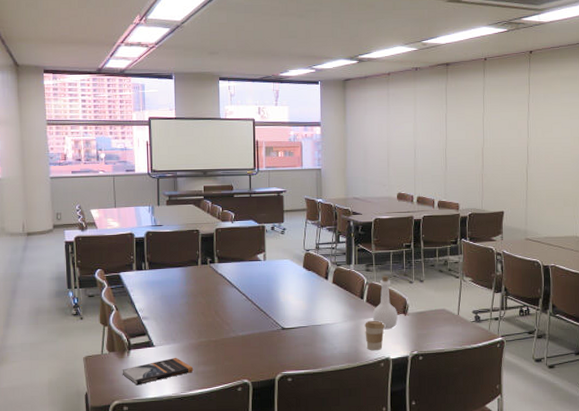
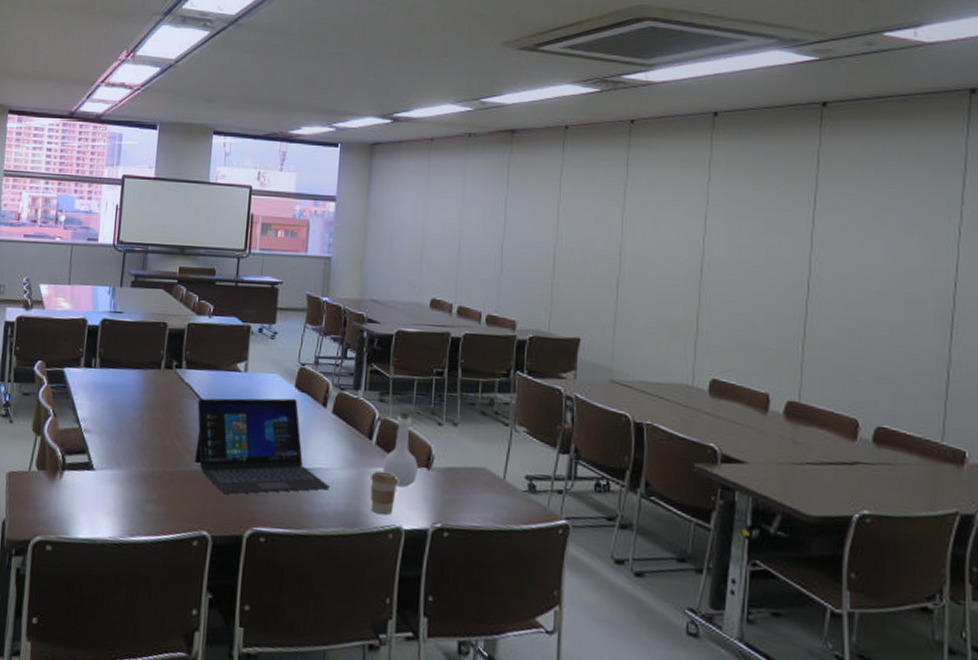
book: present [122,357,194,386] -> none [50,487,140,520]
laptop: none [230,276,336,351] -> present [195,398,331,494]

